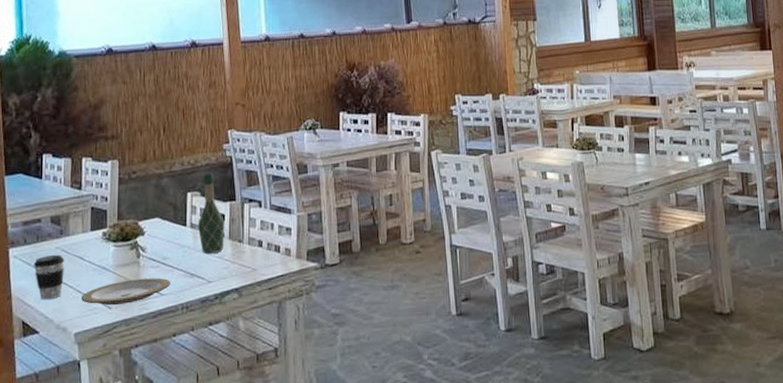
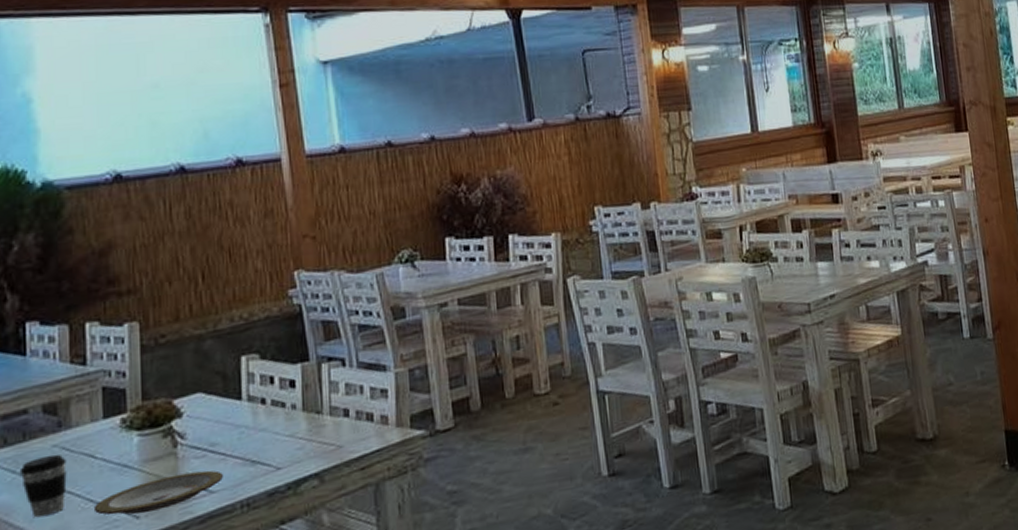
wine bottle: present [197,173,225,255] -> none [257,327,297,434]

